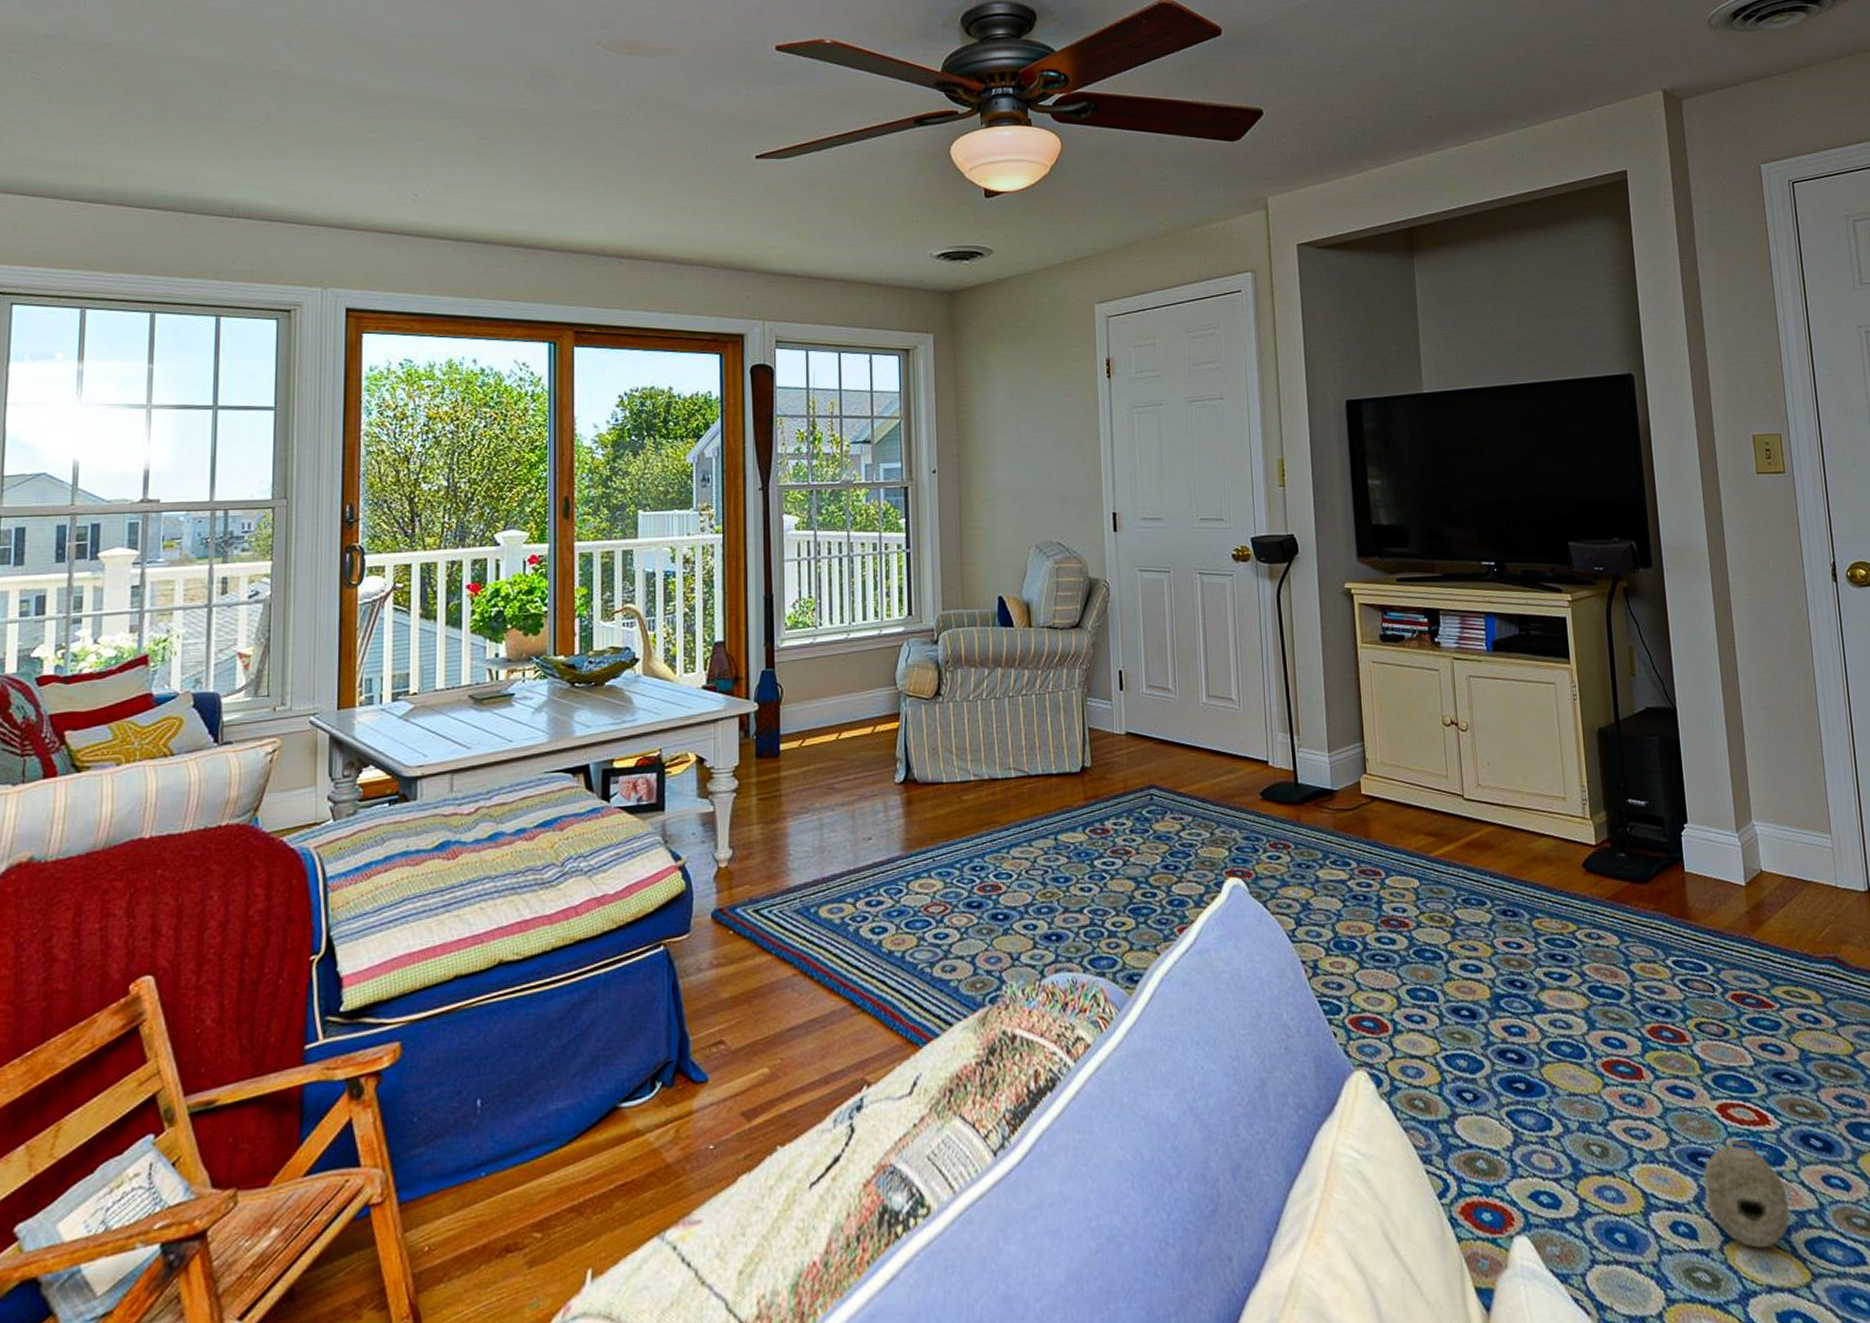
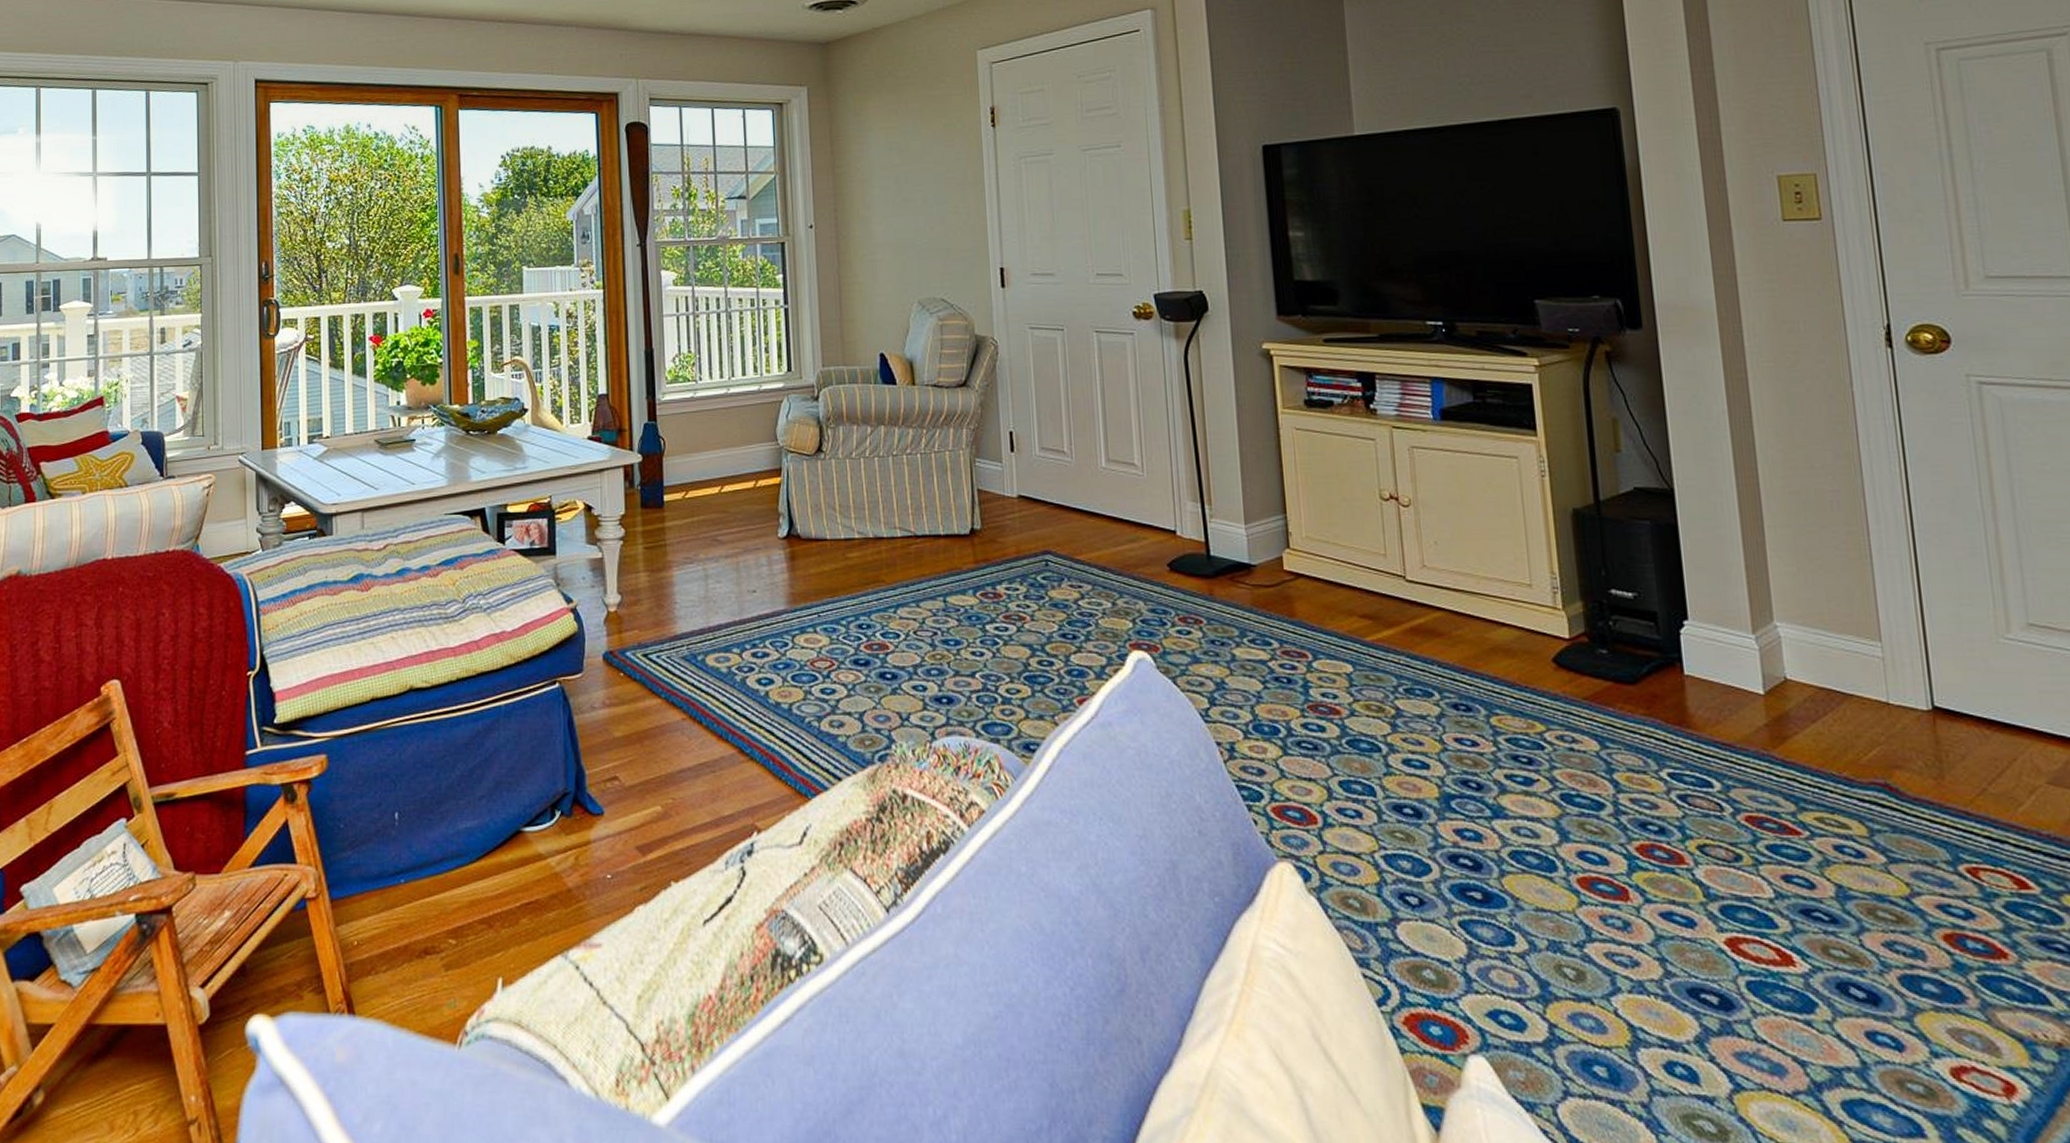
decorative ball: present [1703,1139,1790,1249] -> none [1706,978,1821,1104]

